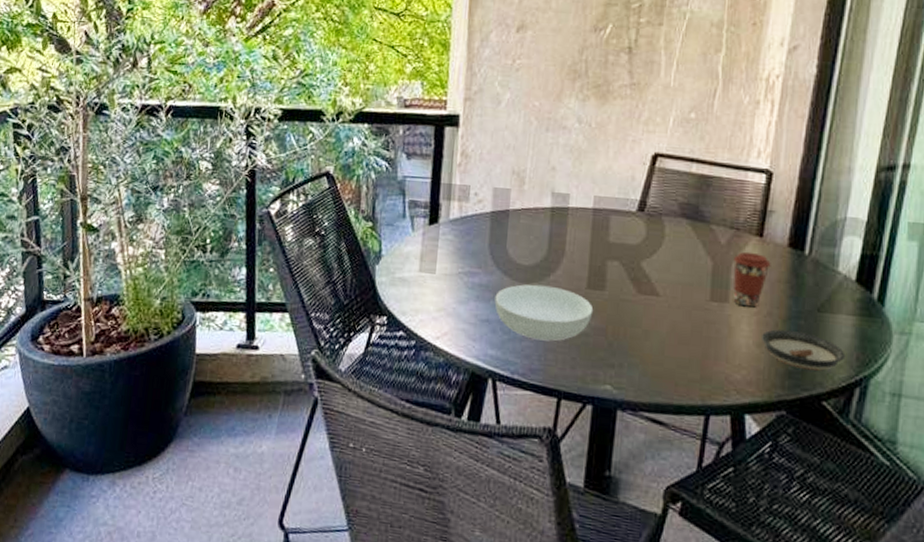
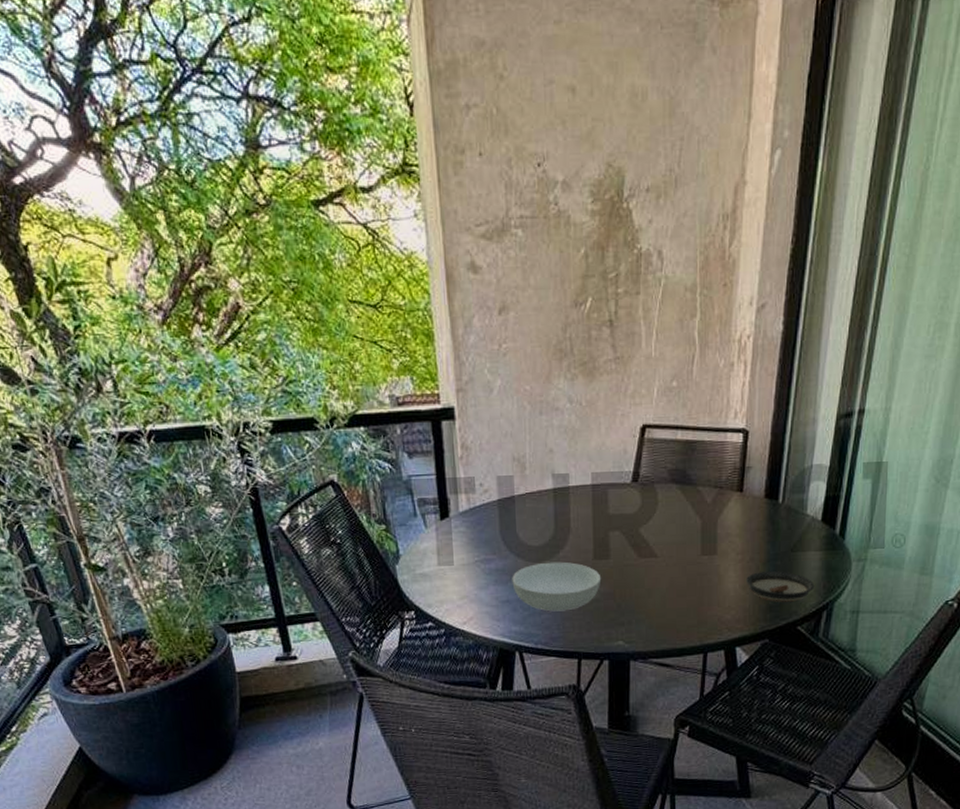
coffee cup: present [733,251,771,308] -> none [719,506,751,556]

